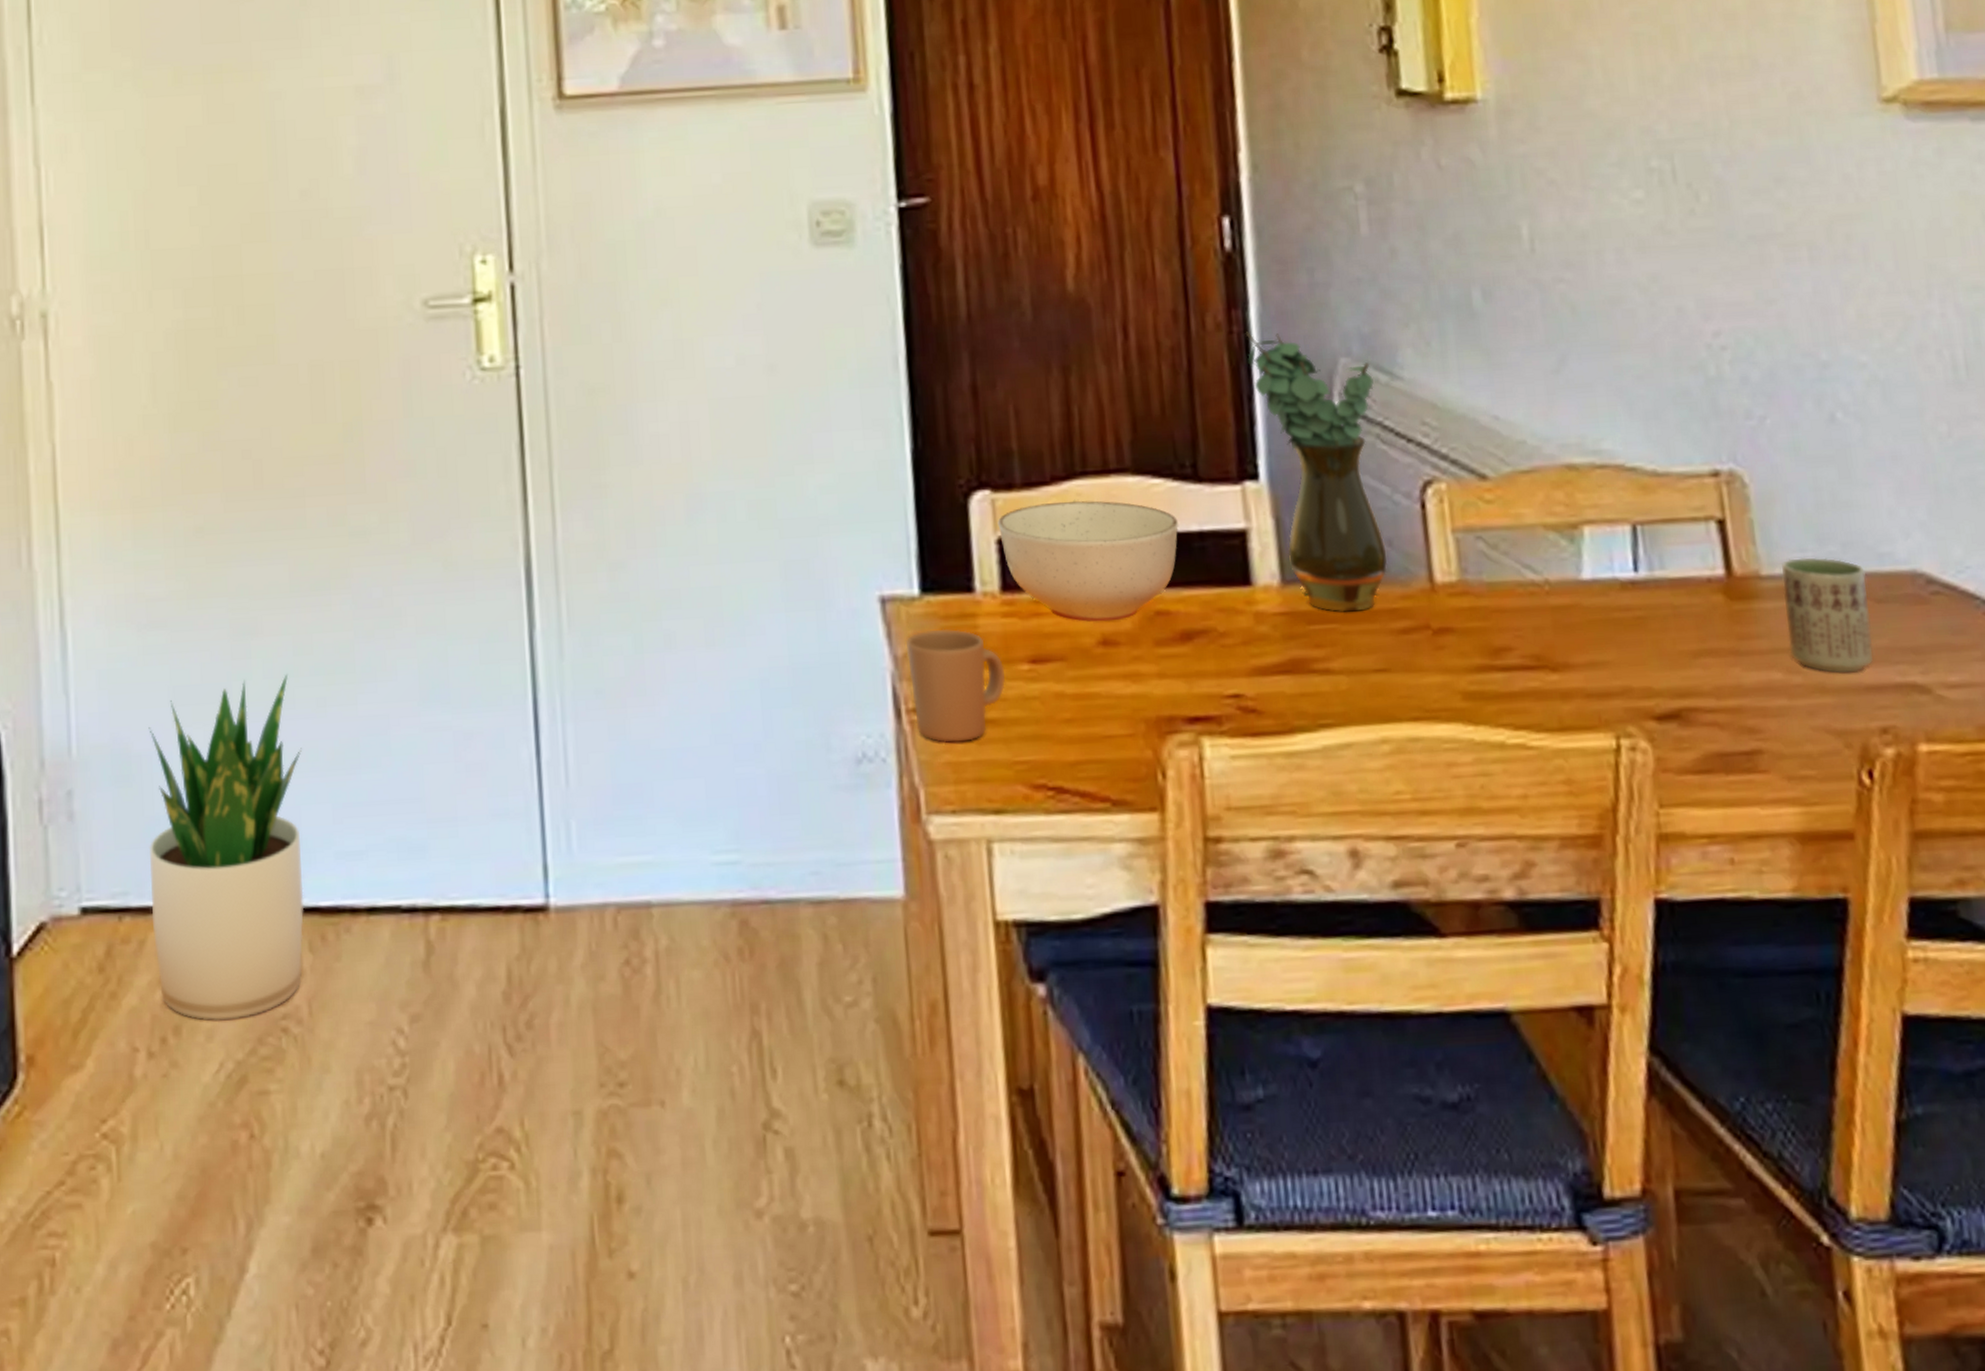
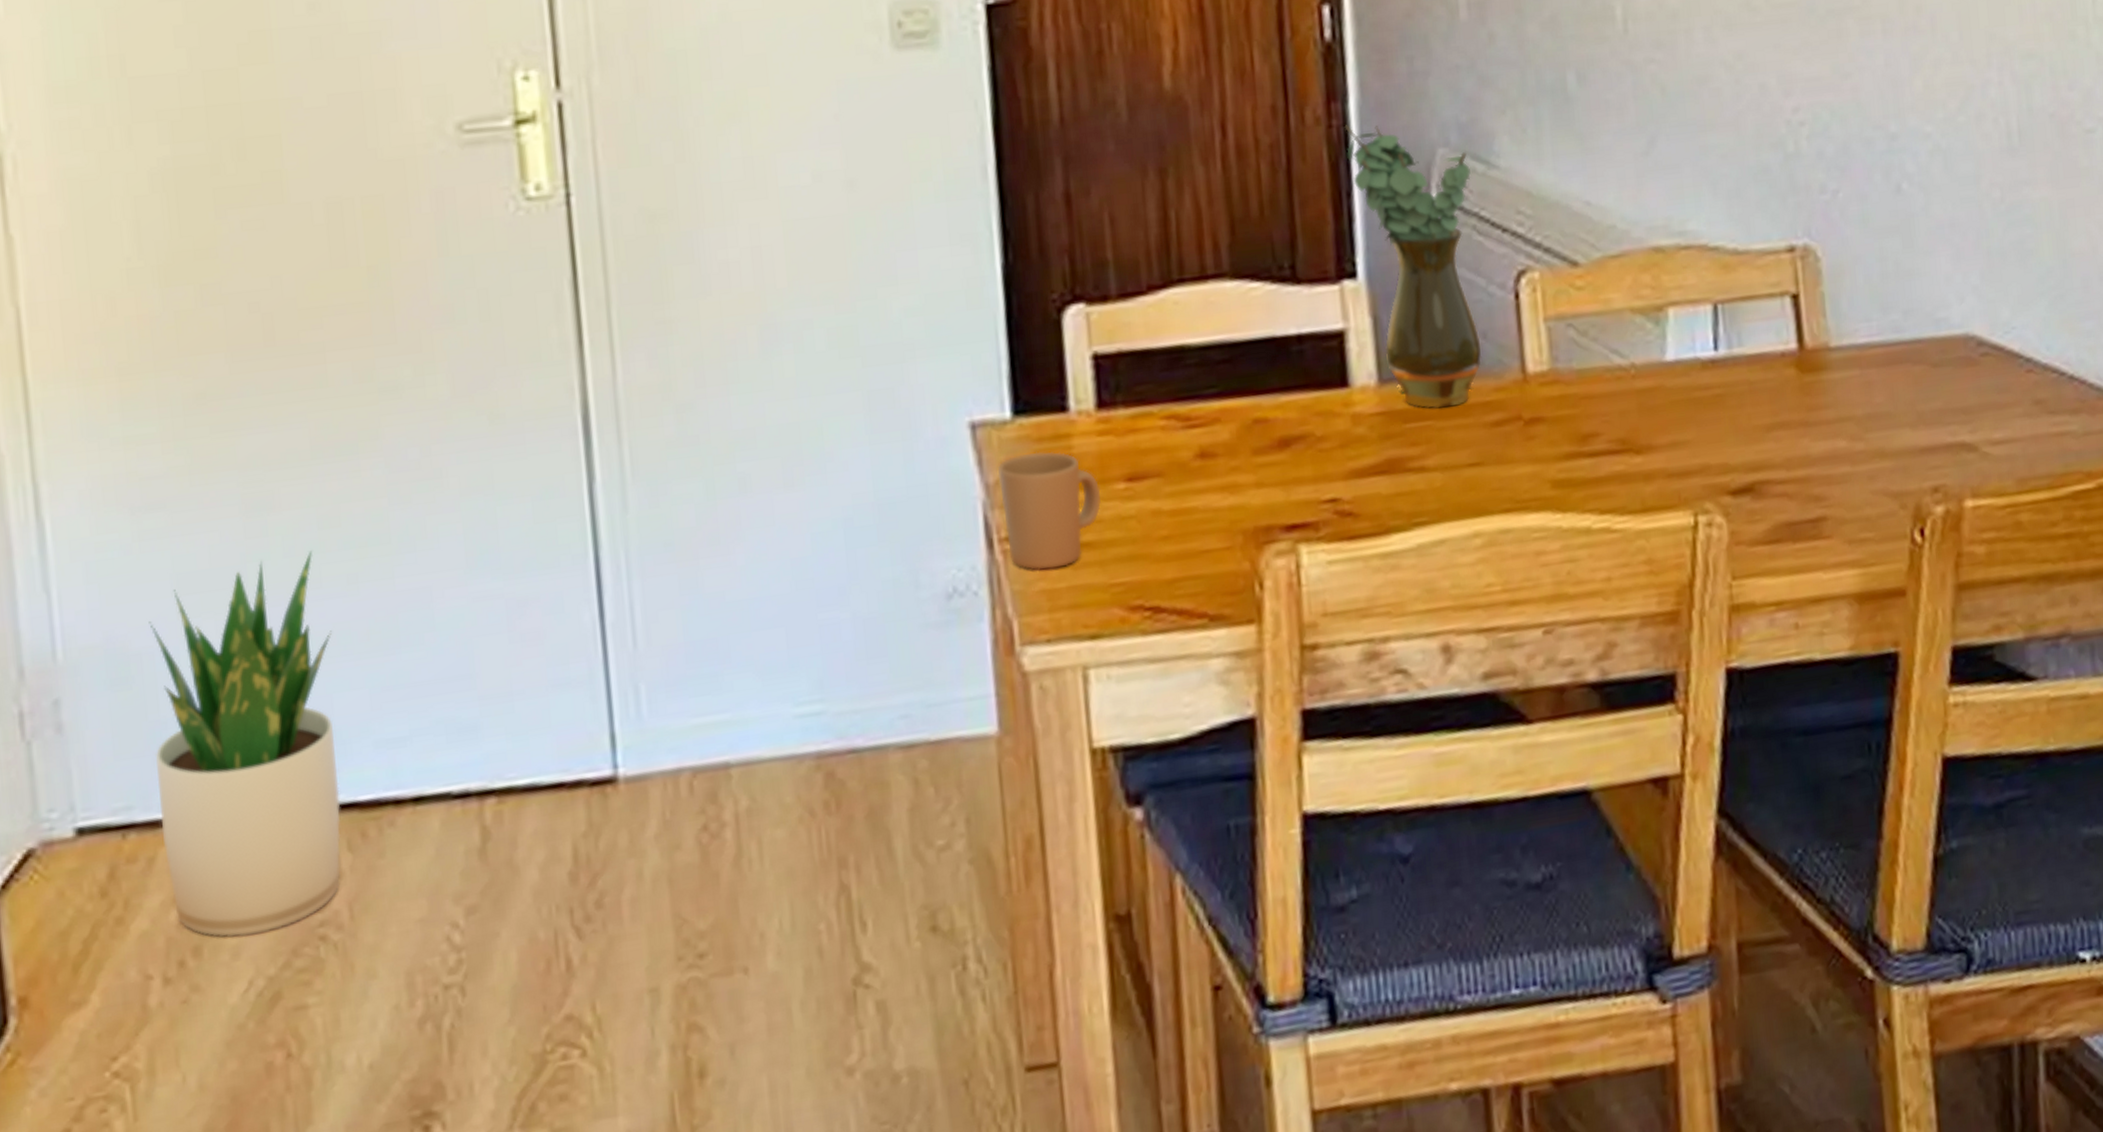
bowl: present [997,501,1178,622] -> none [1092,308,1277,435]
cup: present [1781,557,1873,674] -> none [1849,326,1928,438]

